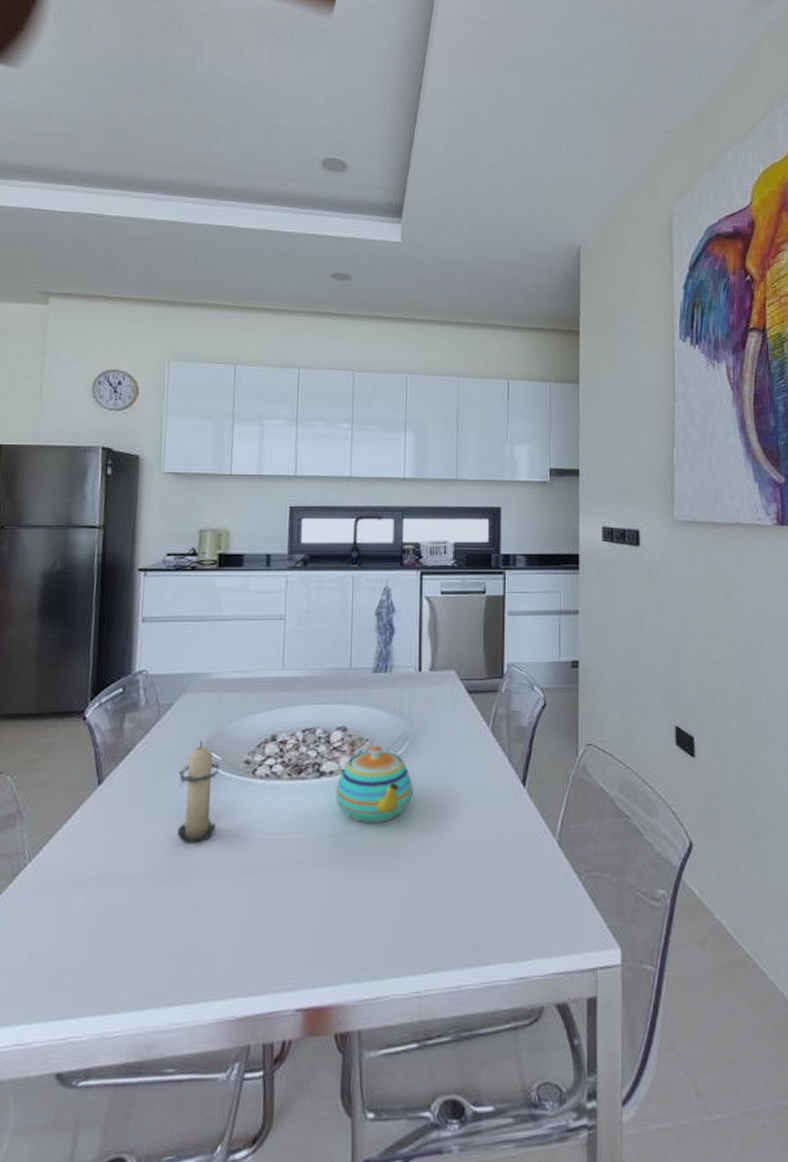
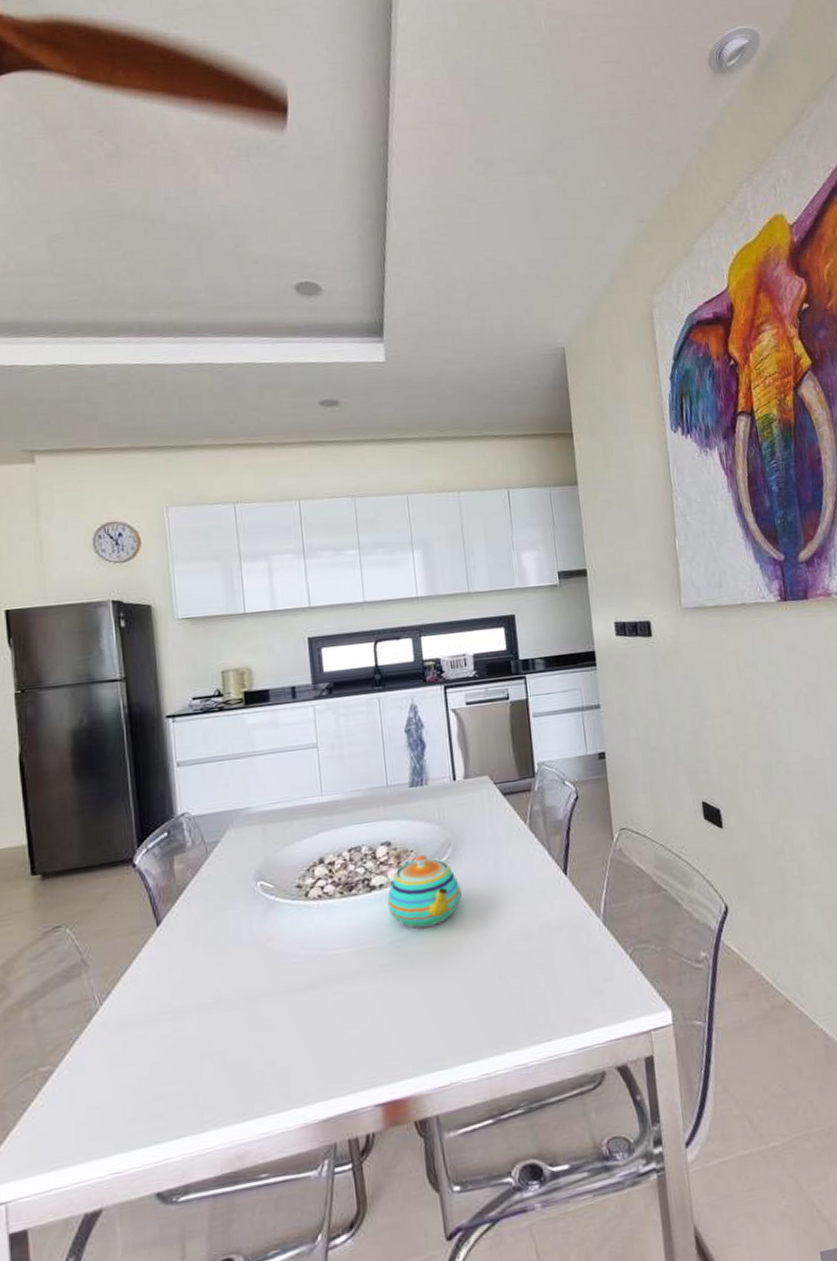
candle: present [177,739,221,843] -> none [234,871,277,969]

